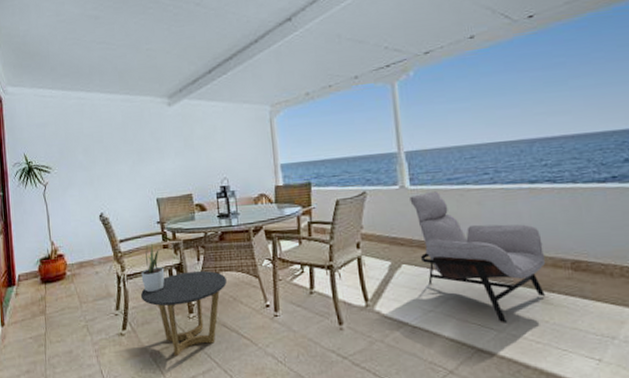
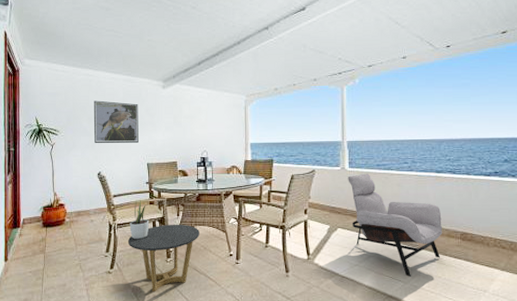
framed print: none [88,127,145,180] -> present [93,100,139,144]

